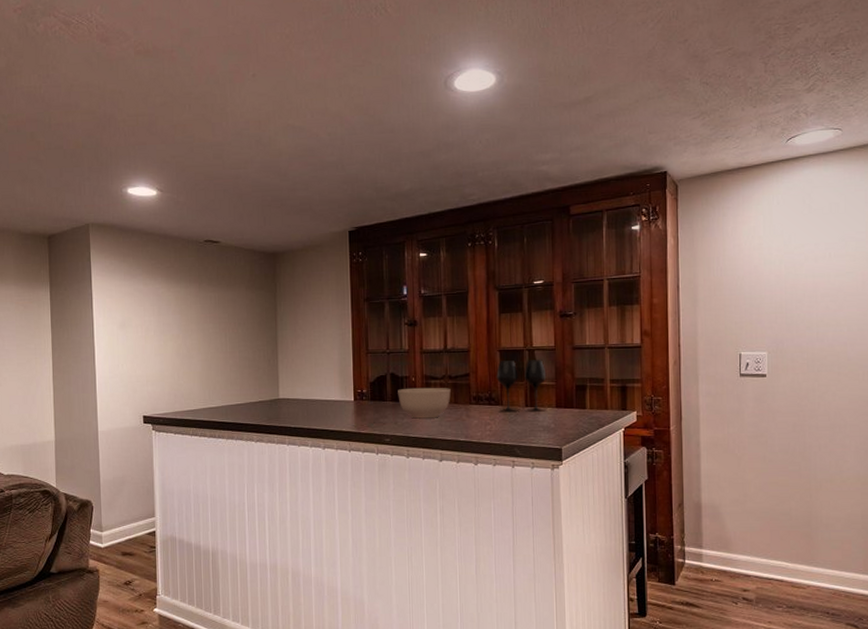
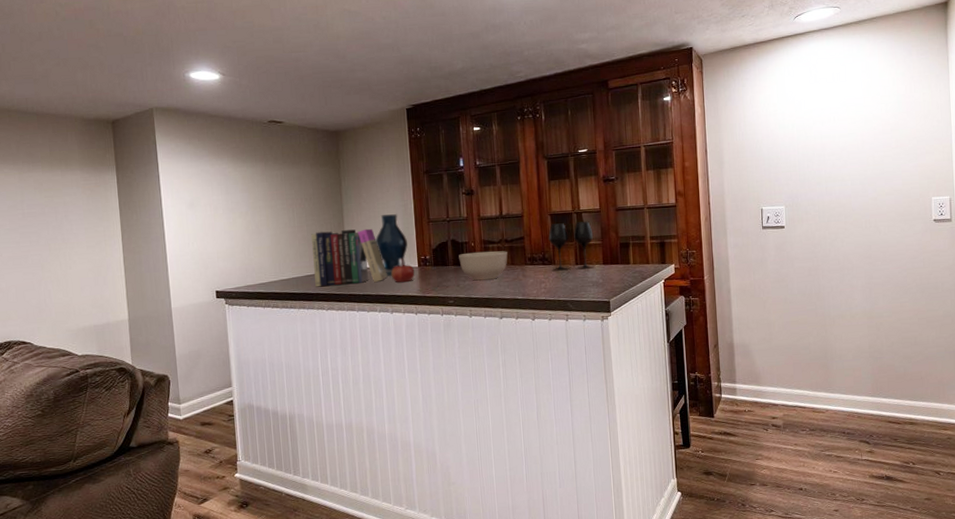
books: none [243,357,322,417] -> present [311,228,388,287]
vase: none [310,343,343,410] -> present [375,214,408,277]
fruit: none [325,396,350,417] -> present [391,263,415,283]

